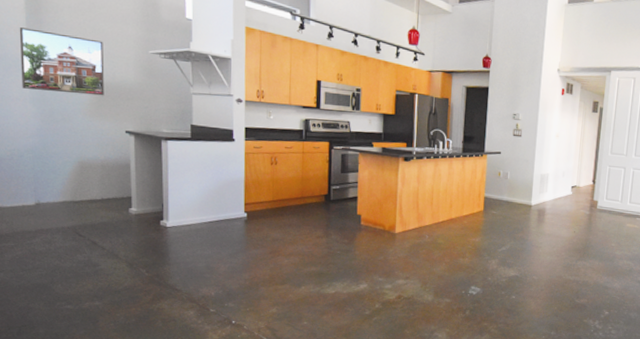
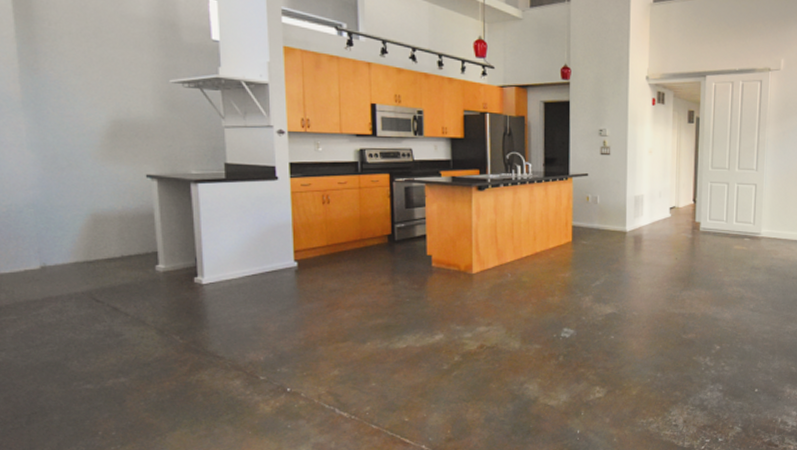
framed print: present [19,27,104,96] -> none [9,60,118,136]

